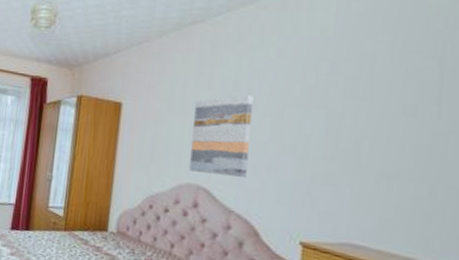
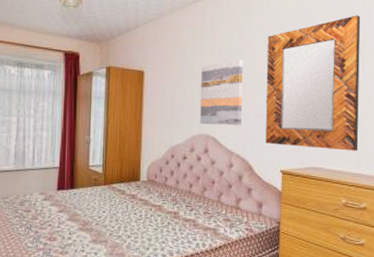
home mirror: none [280,43,439,230] -> present [265,15,361,151]

